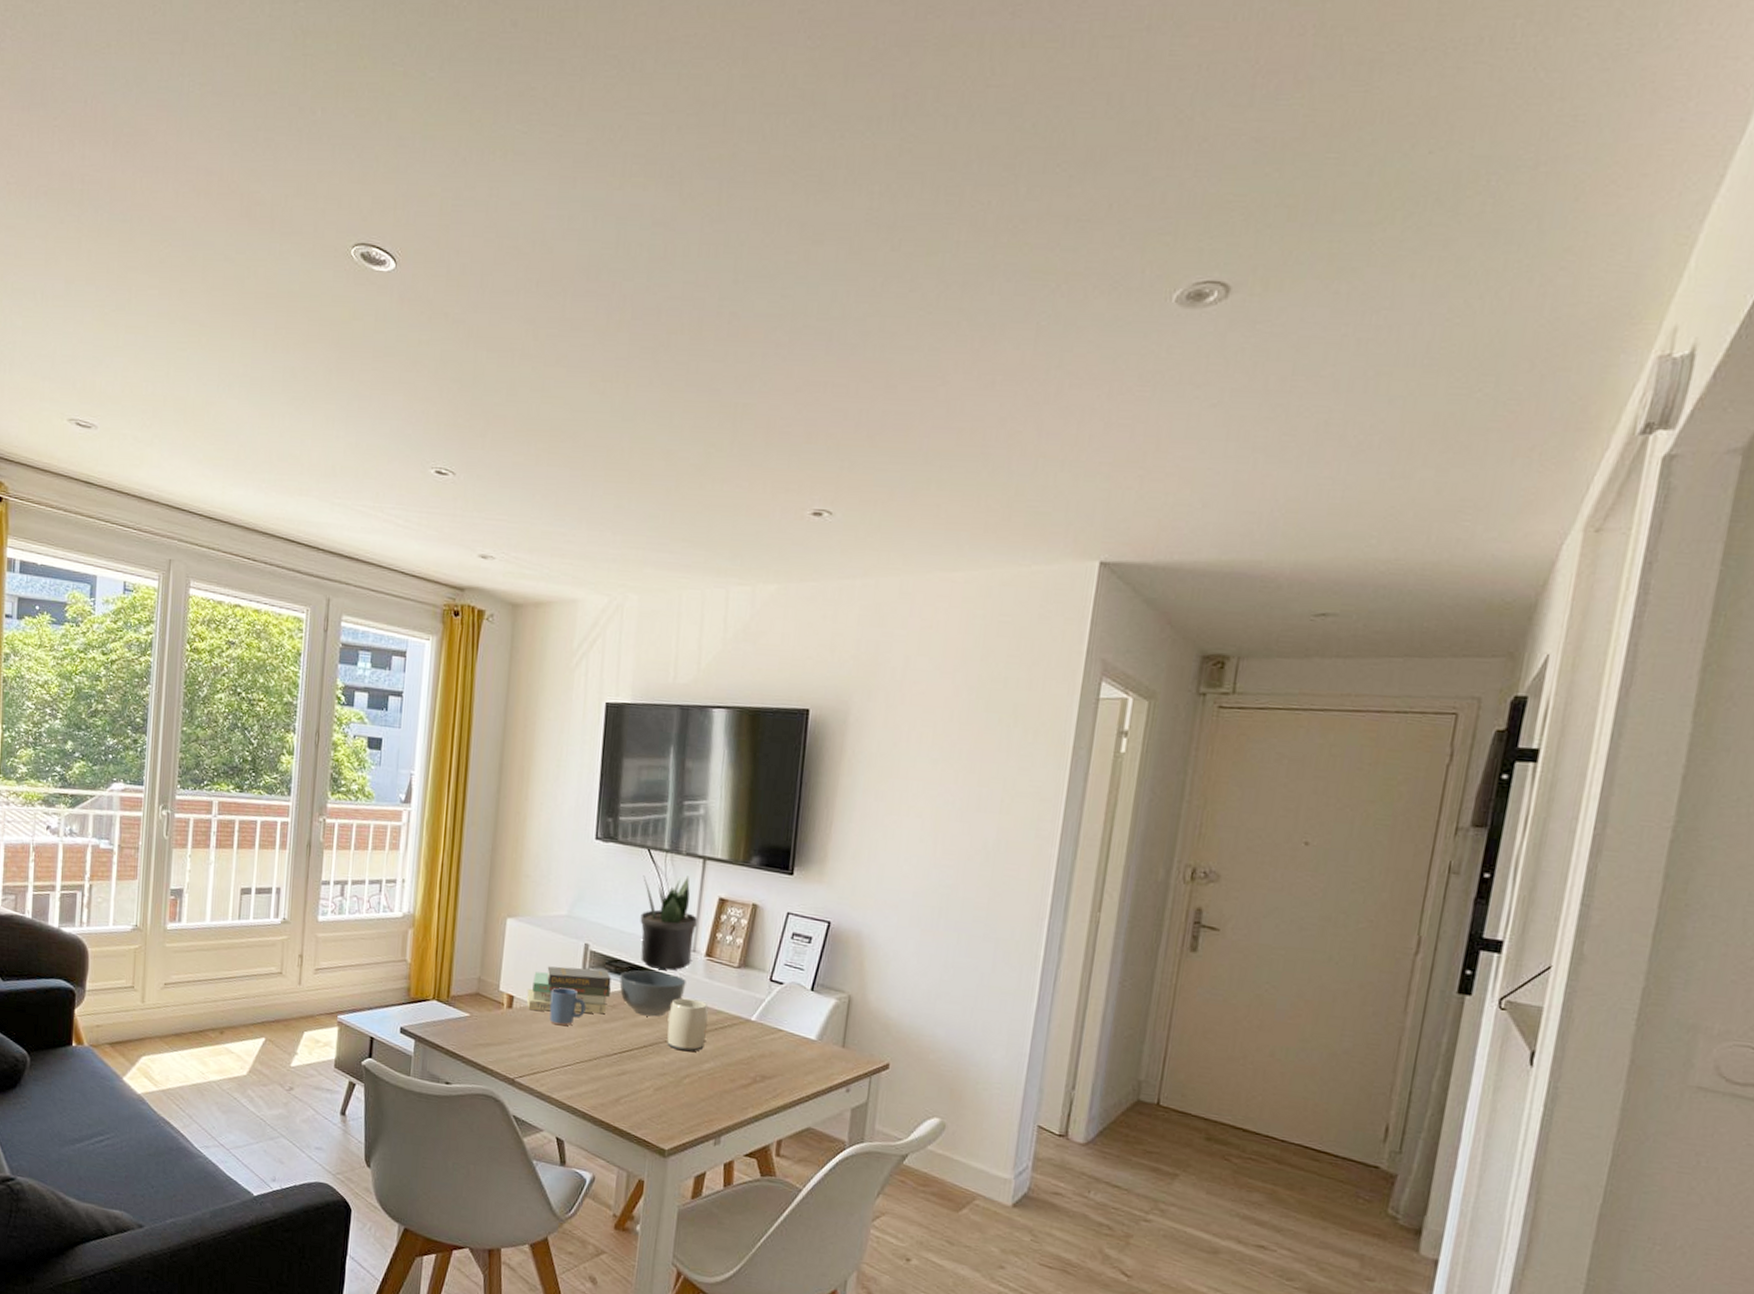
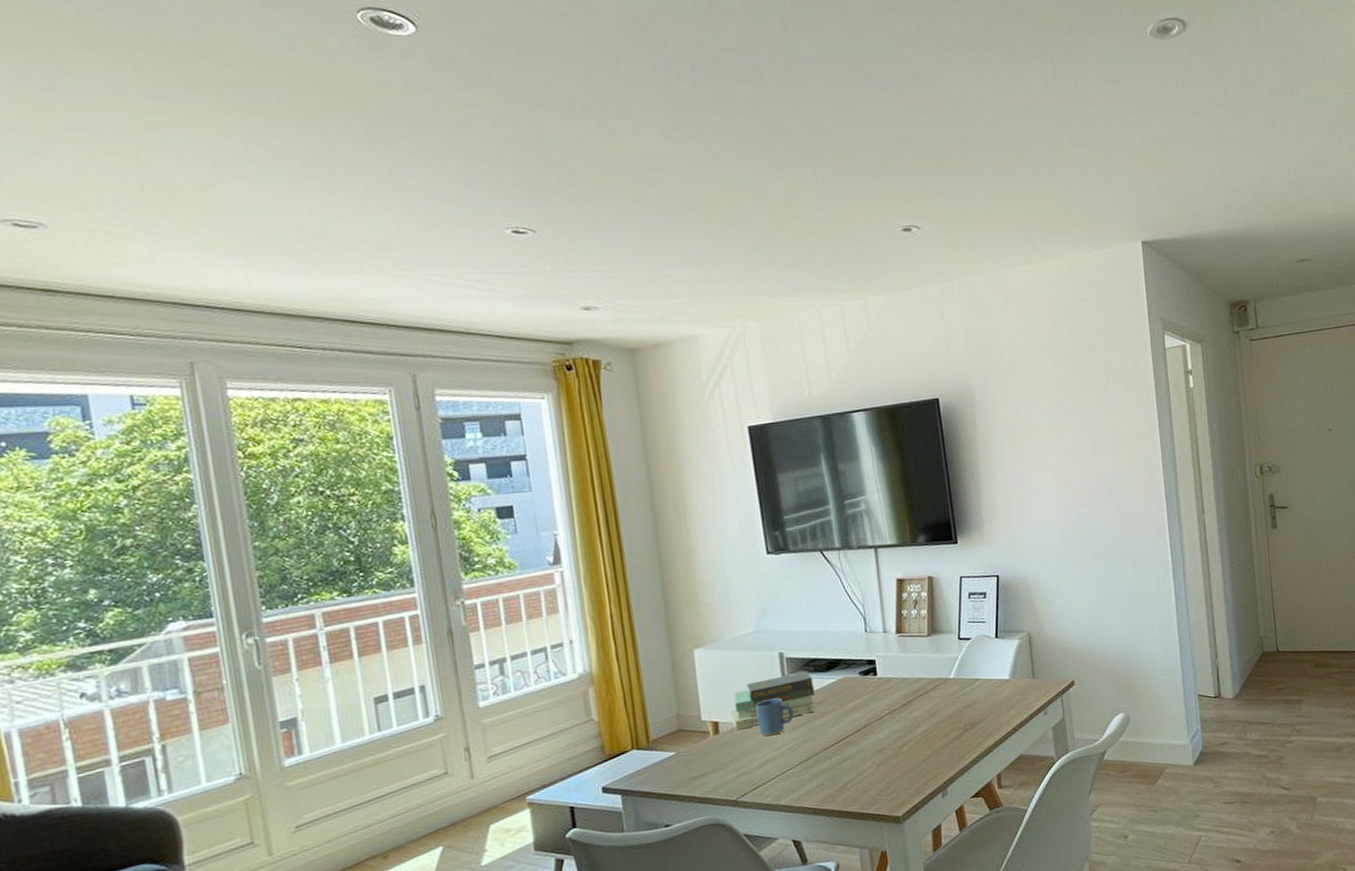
bowl: present [619,970,686,1017] -> none [820,657,885,703]
planter: present [640,875,697,970] -> none [821,566,885,658]
mug: present [667,998,709,1052] -> none [874,674,914,725]

